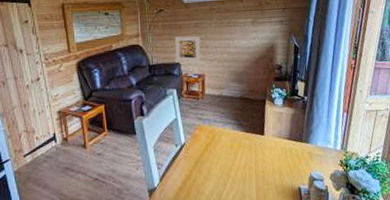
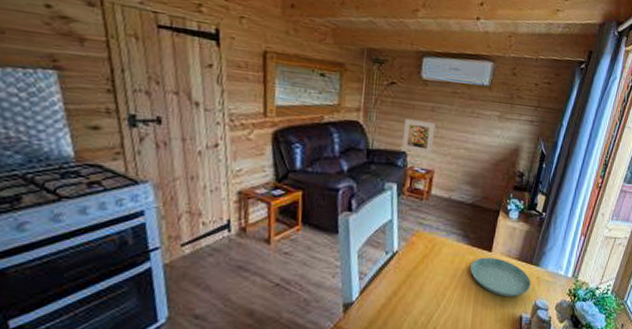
saucer: none [248,140,304,173] -> present [470,257,531,297]

